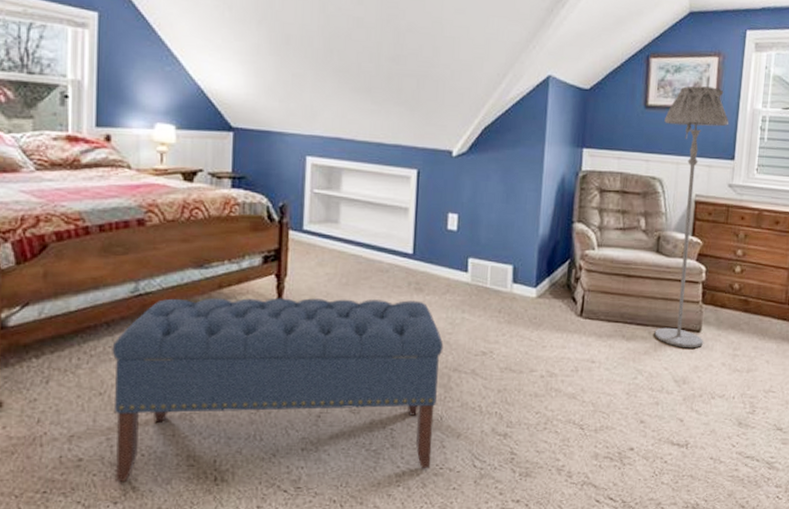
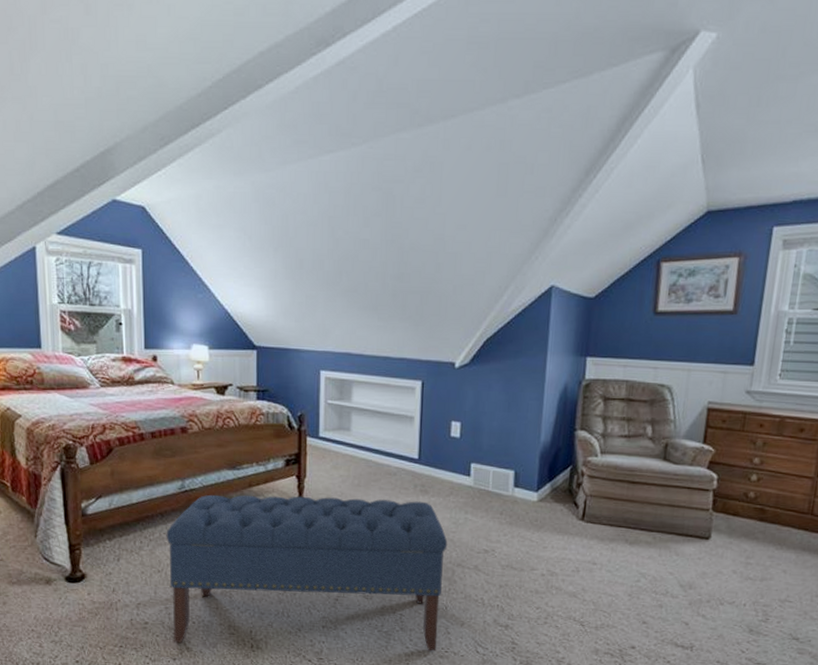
floor lamp: present [654,86,729,349] -> none [659,289,749,555]

